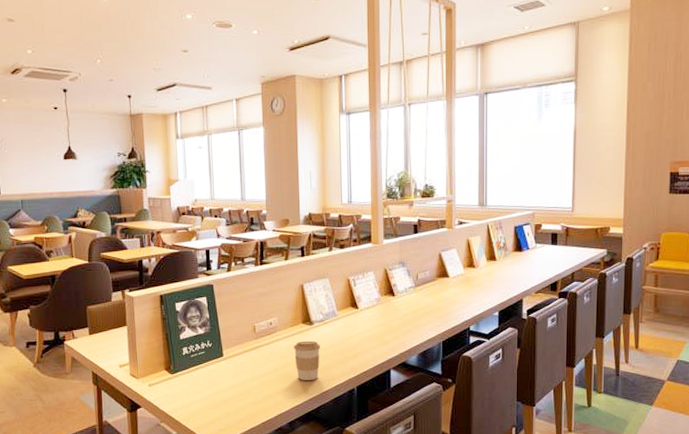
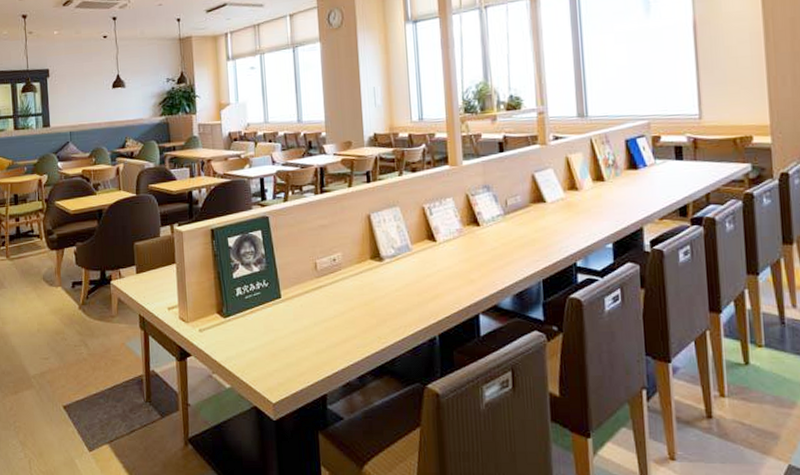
coffee cup: present [293,341,321,380] -> none [361,279,394,327]

